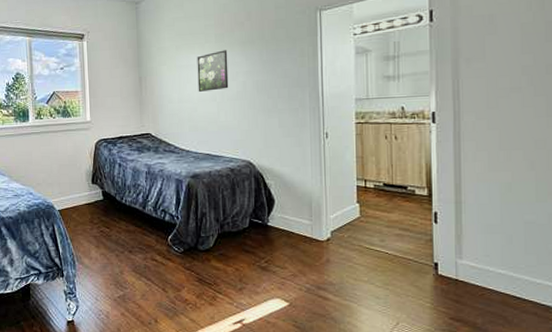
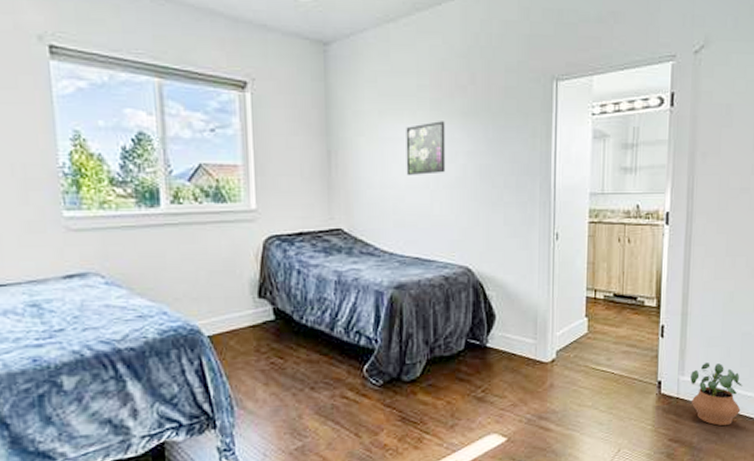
potted plant: none [469,249,530,309] -> present [690,363,742,426]

